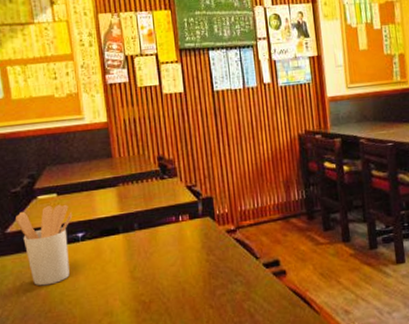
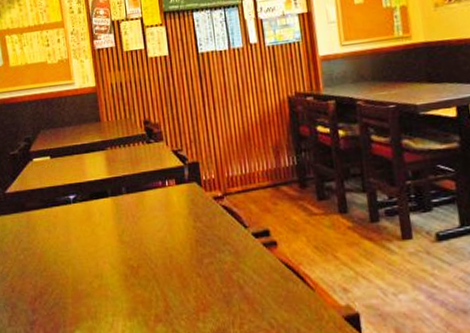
utensil holder: present [16,204,72,286] -> none [14,167,64,246]

